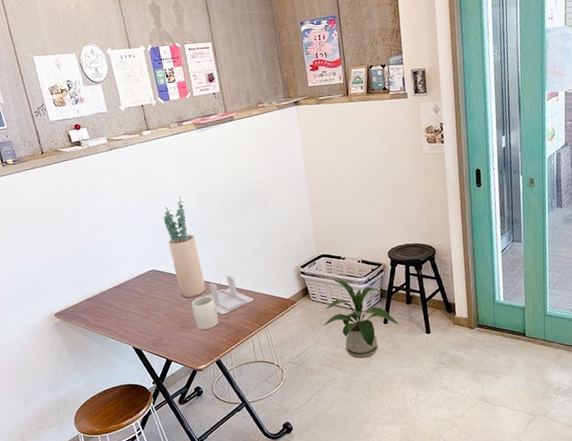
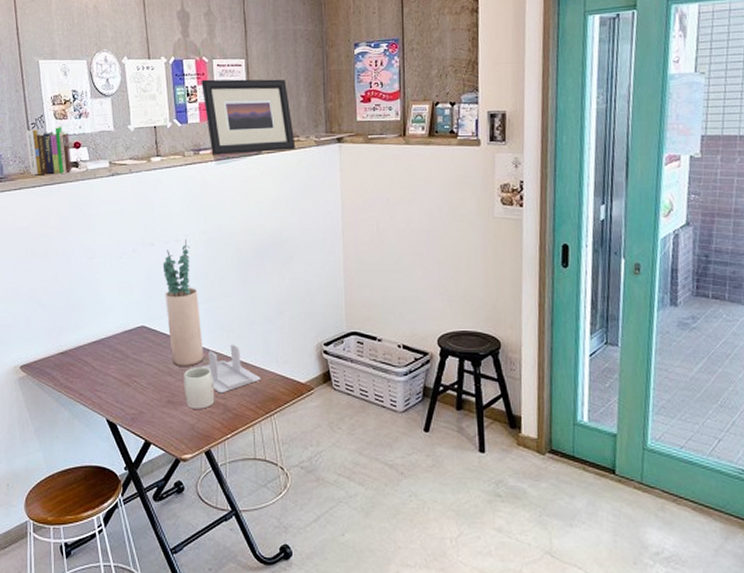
books: none [30,112,76,156] -> present [25,126,72,176]
picture frame: none [177,57,261,125] -> present [201,79,296,155]
house plant: present [324,279,400,359] -> none [346,365,445,474]

